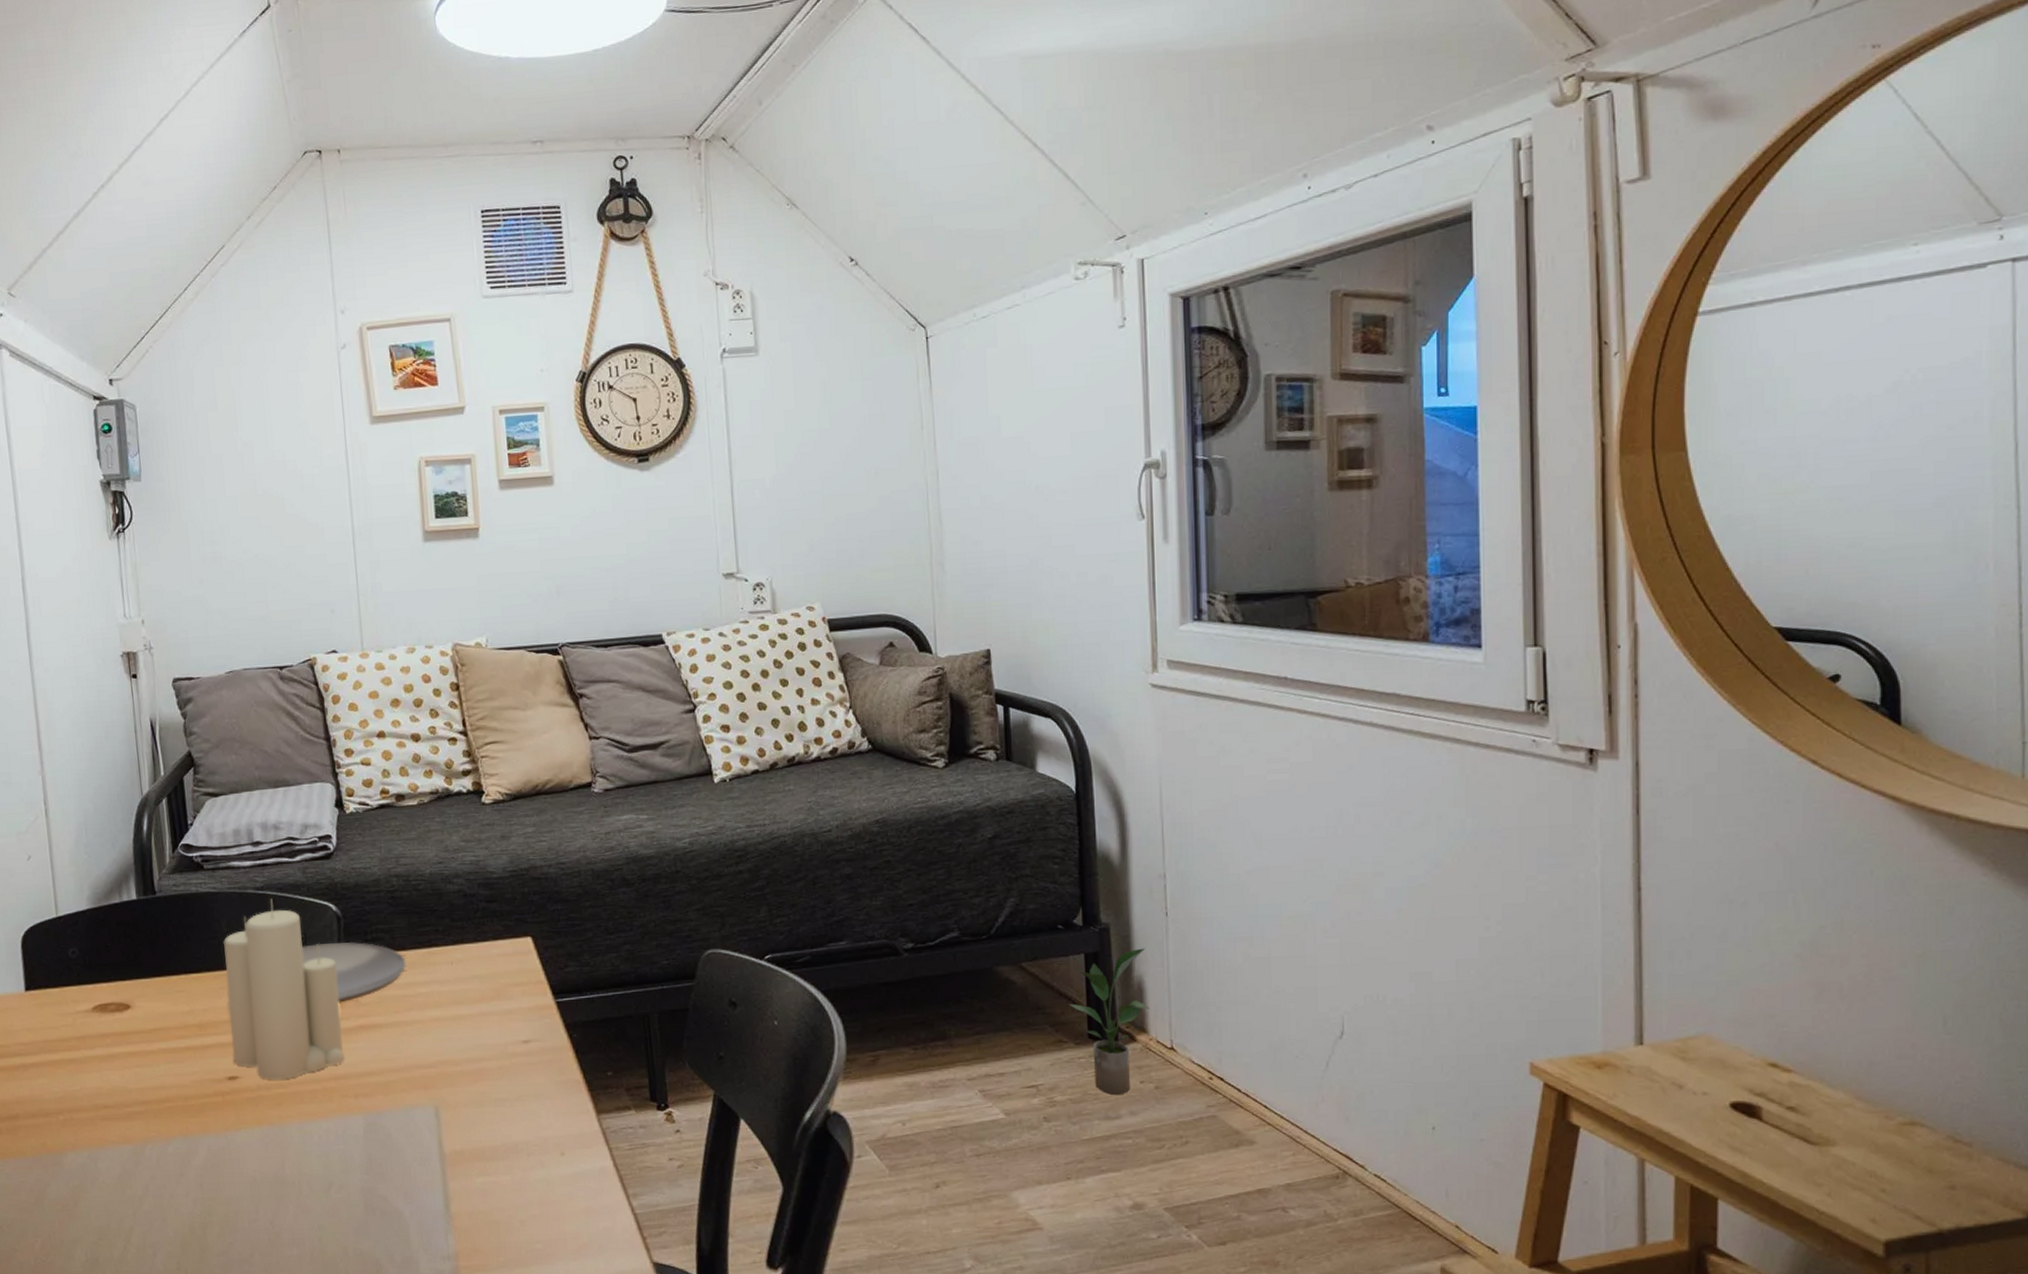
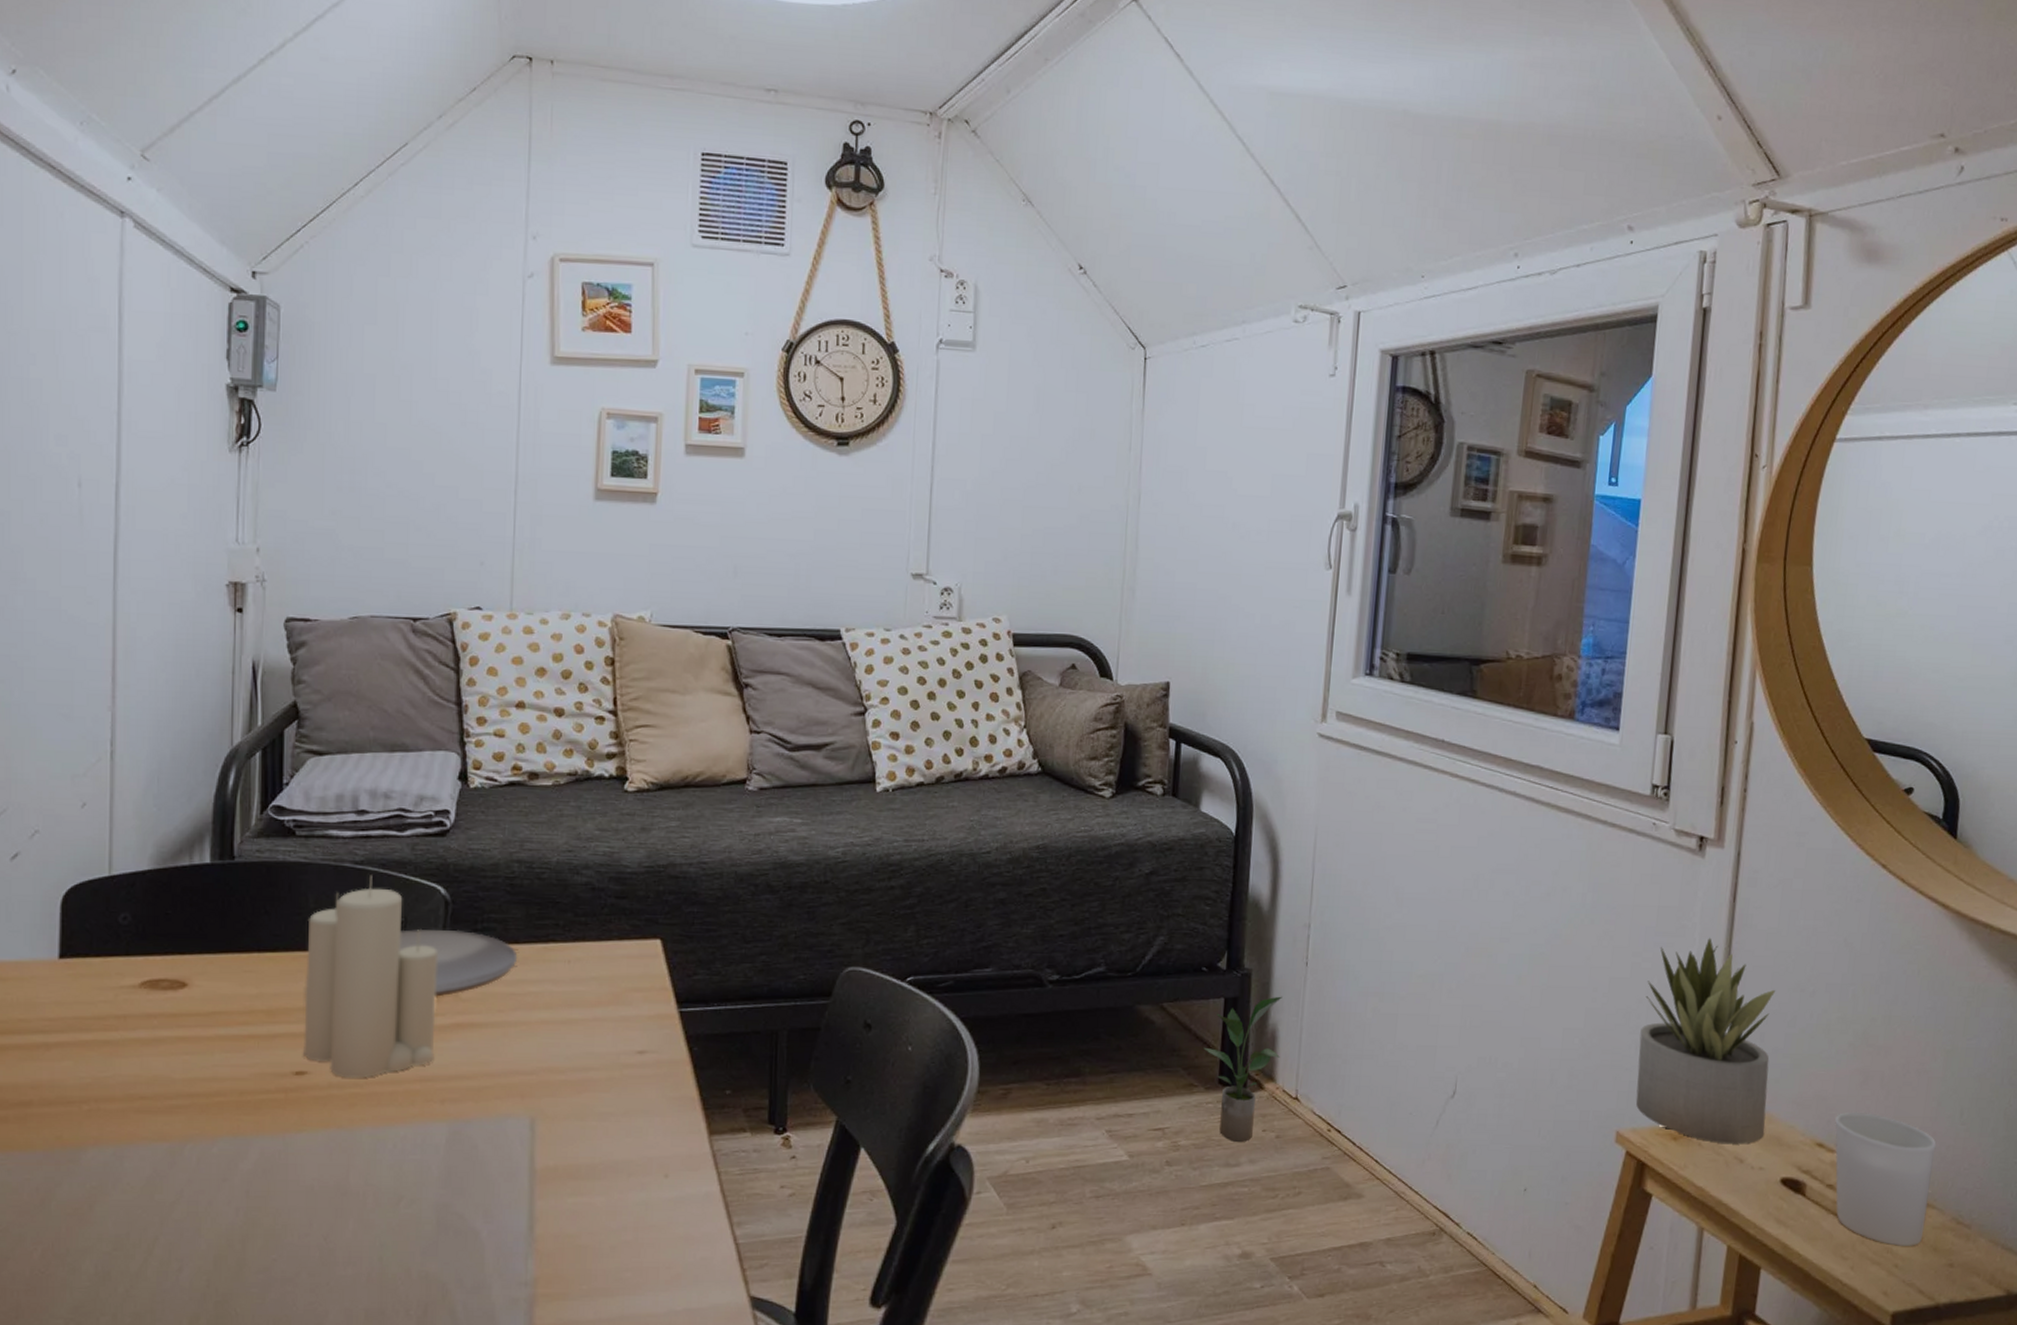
succulent plant: none [1545,854,1705,1070] -> present [1635,937,1775,1145]
candle holder: none [1789,1027,1917,1169] -> present [1835,1111,1937,1246]

